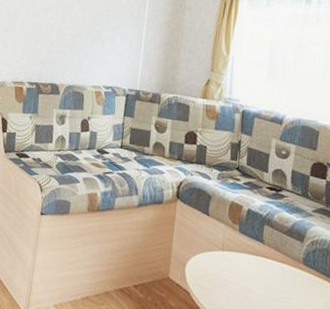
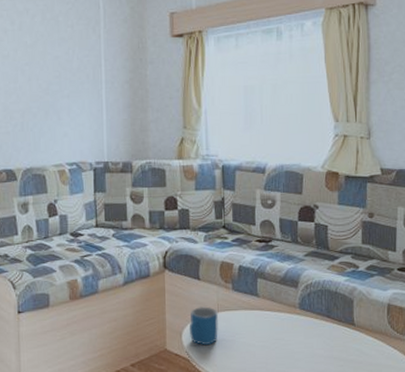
mug: none [192,241,222,283] -> present [189,306,218,346]

